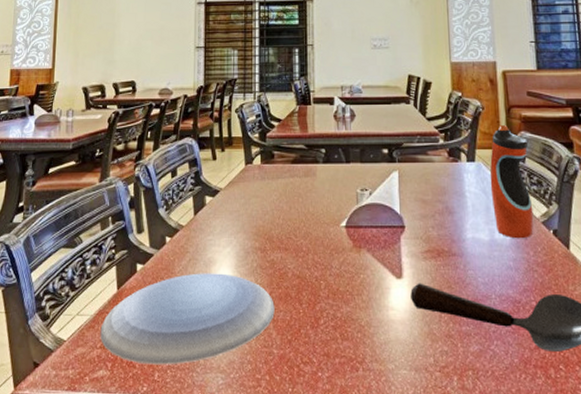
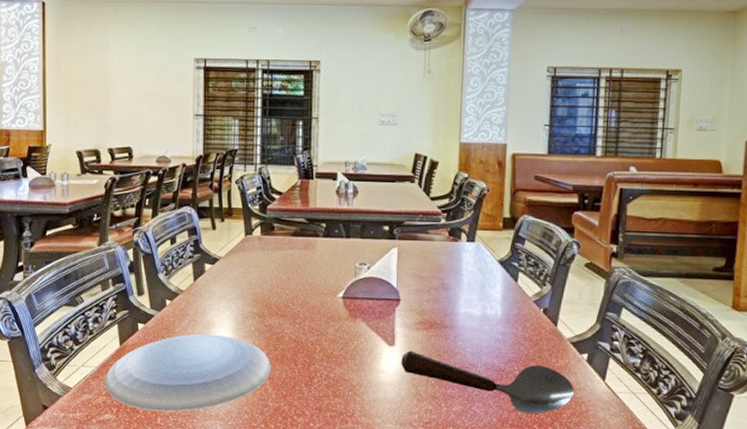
water bottle: present [490,124,534,239] -> none [487,207,529,315]

